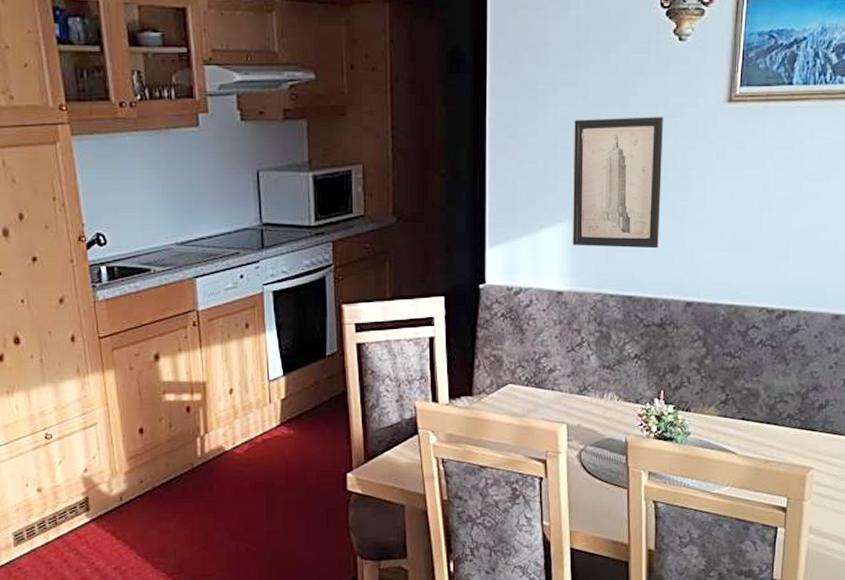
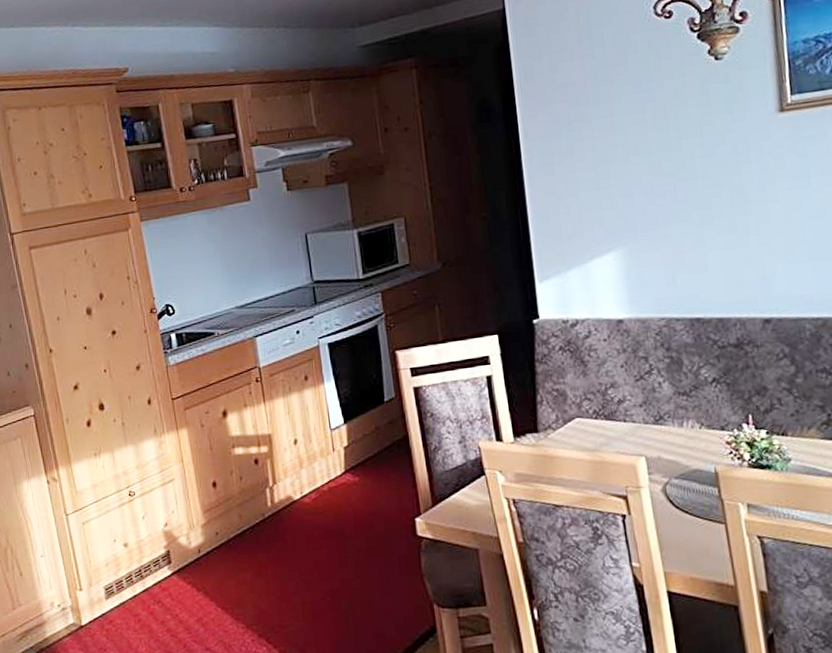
wall art: present [573,117,664,249] -> none [613,135,723,272]

